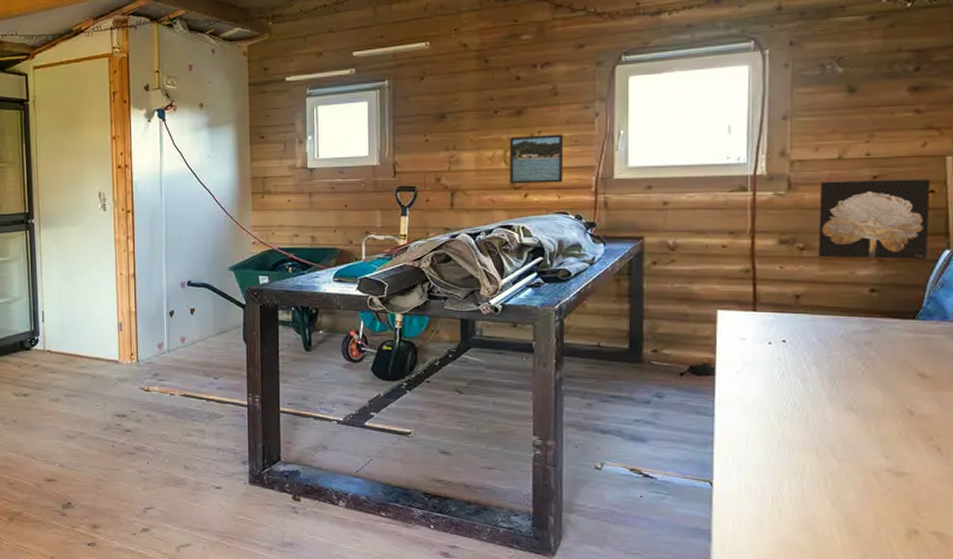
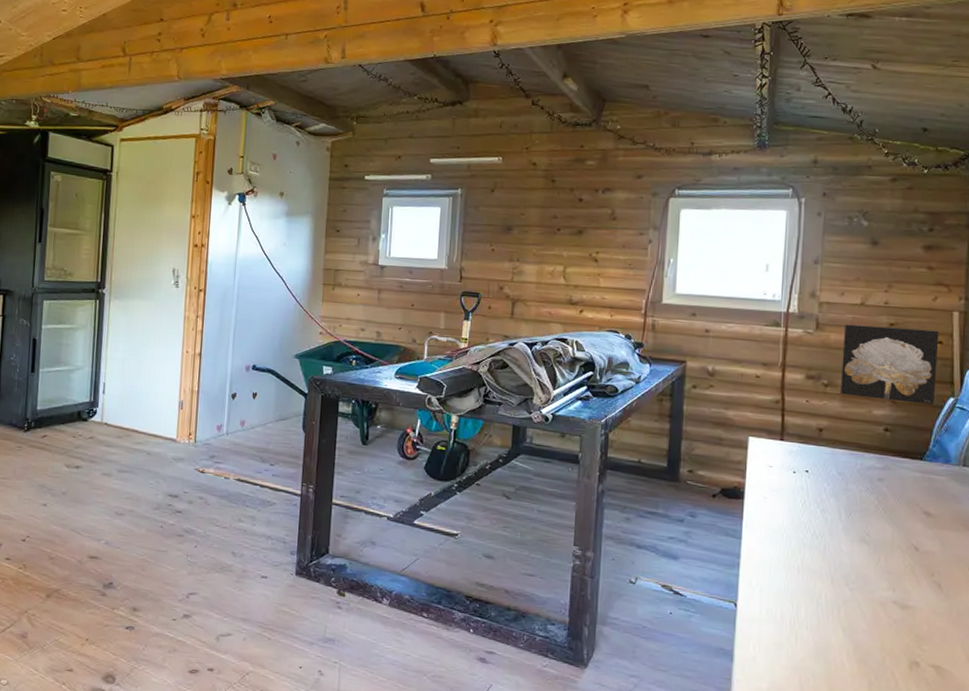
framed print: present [509,134,564,184] -> none [567,255,619,303]

